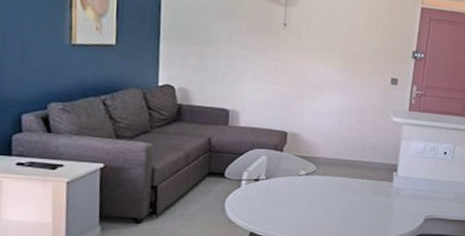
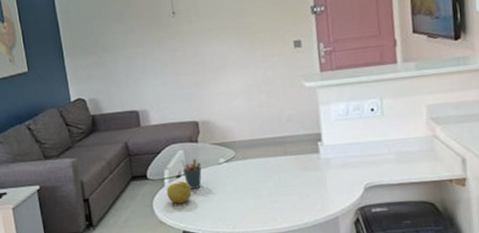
apple: none [241,185,267,207] -> present [166,181,192,204]
pen holder: none [262,164,281,195] -> present [181,158,202,189]

